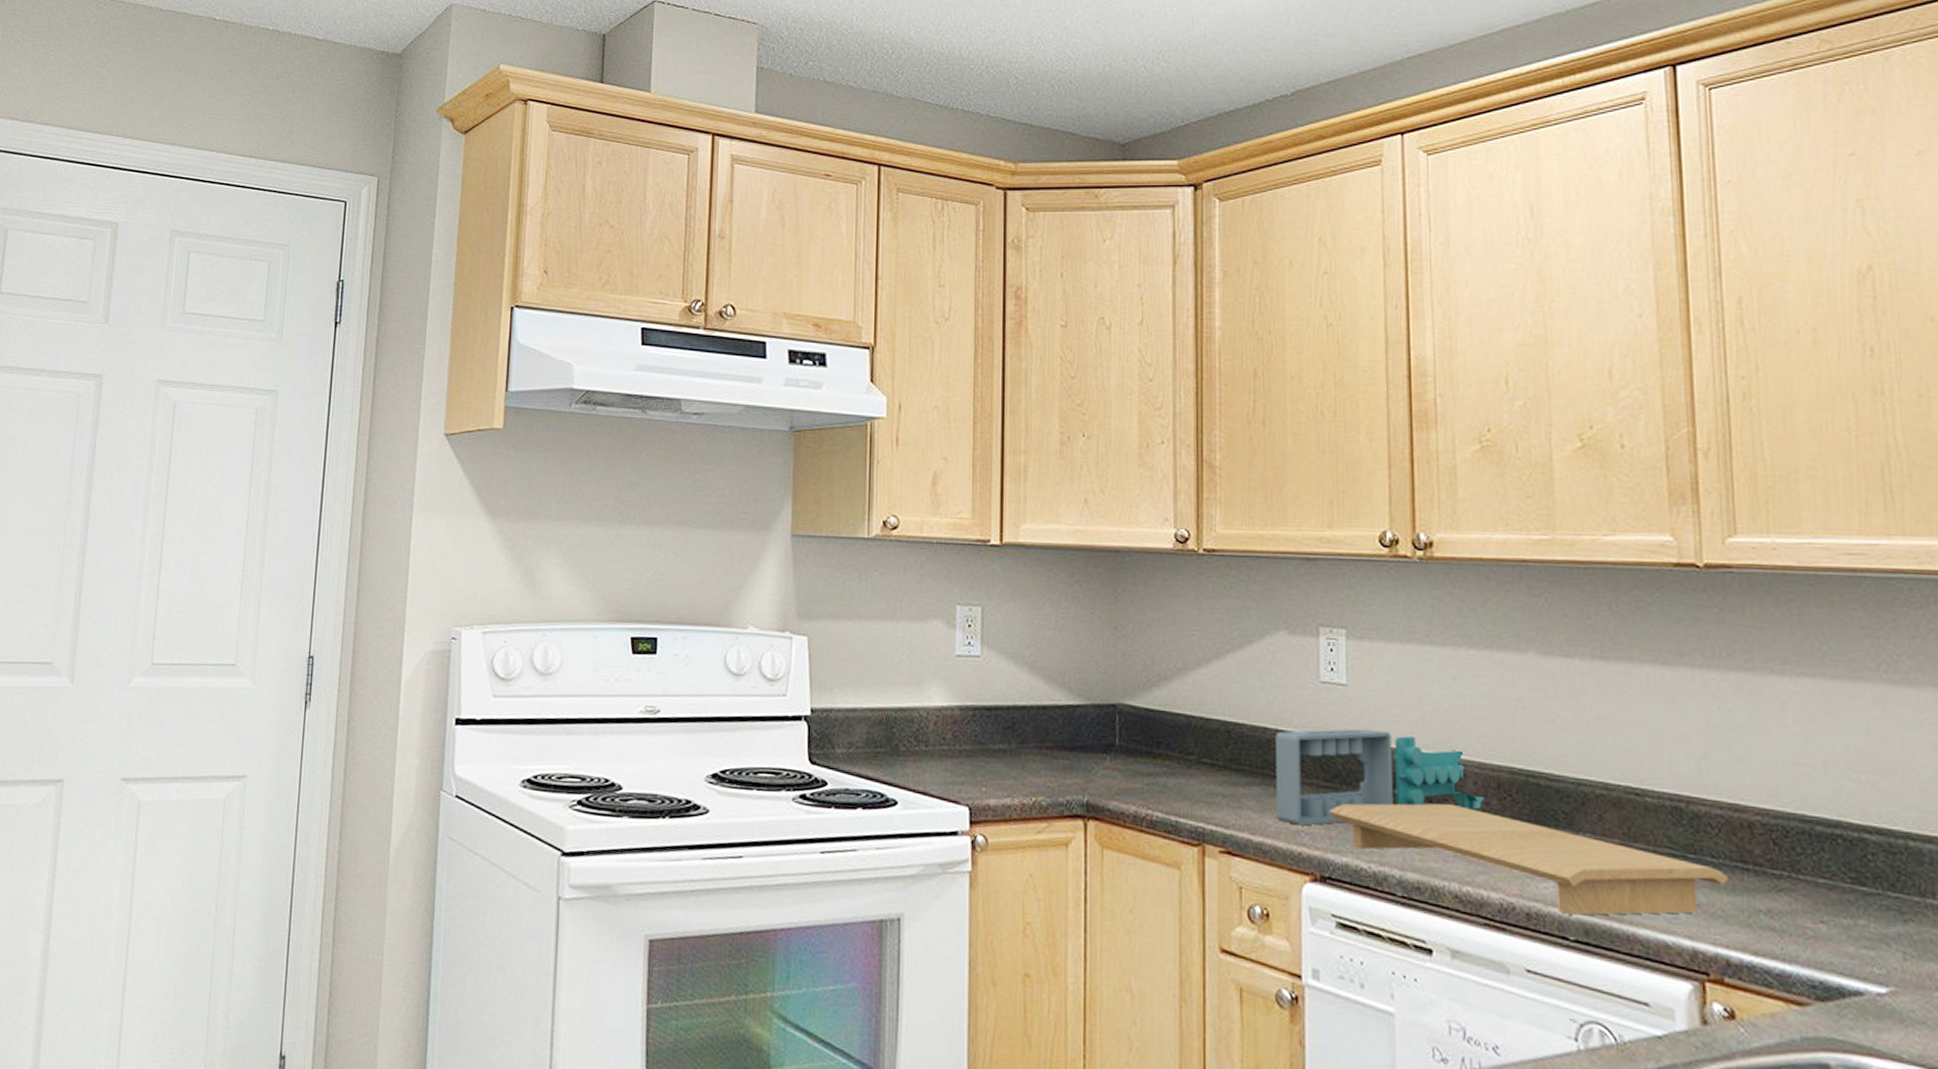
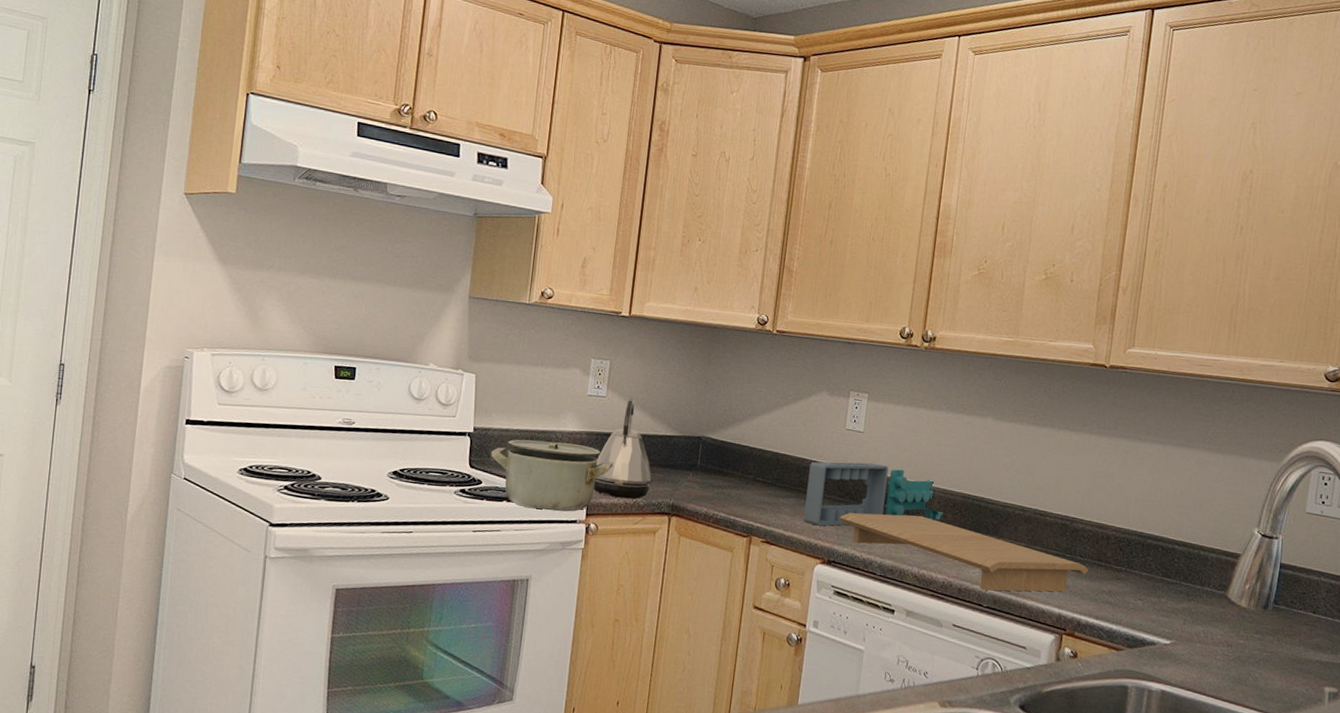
saucepan: none [836,721,999,820] -> present [491,439,613,512]
kettle: none [977,655,1056,798] -> present [594,398,653,499]

